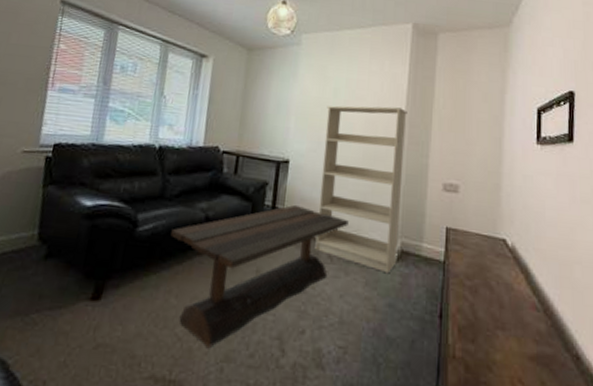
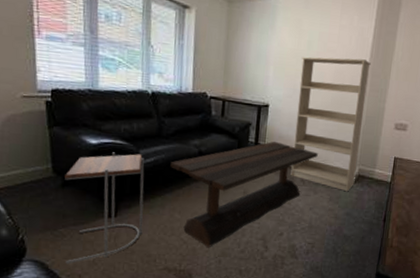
side table: none [30,216,142,365] -> present [65,152,145,265]

